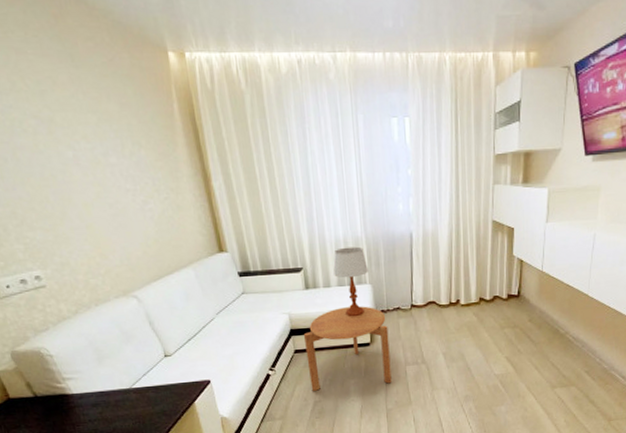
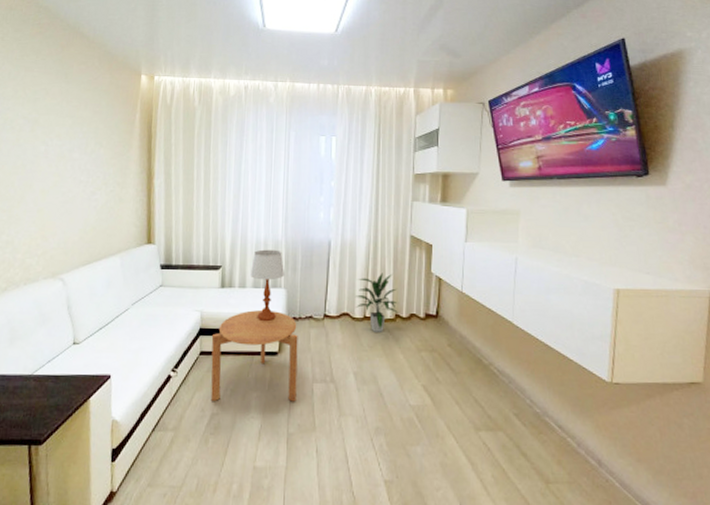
indoor plant: none [441,260,483,316] -> present [356,273,399,332]

